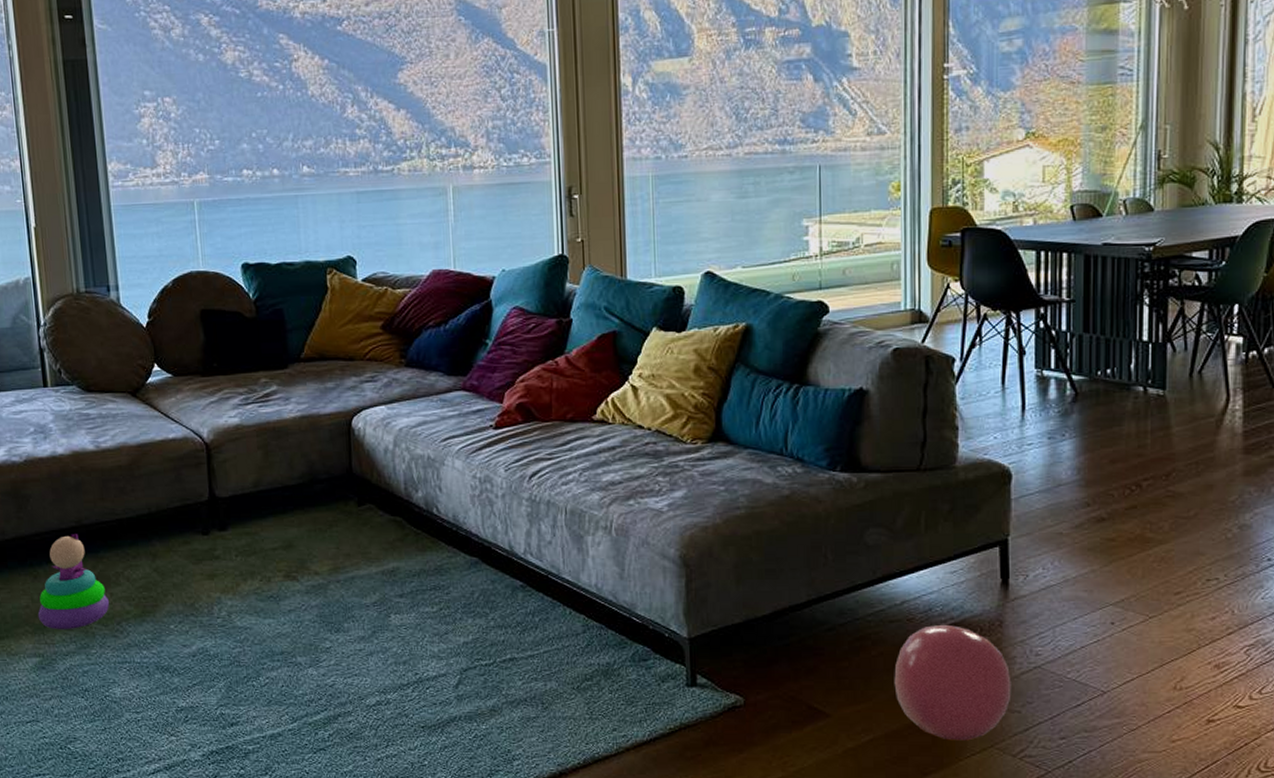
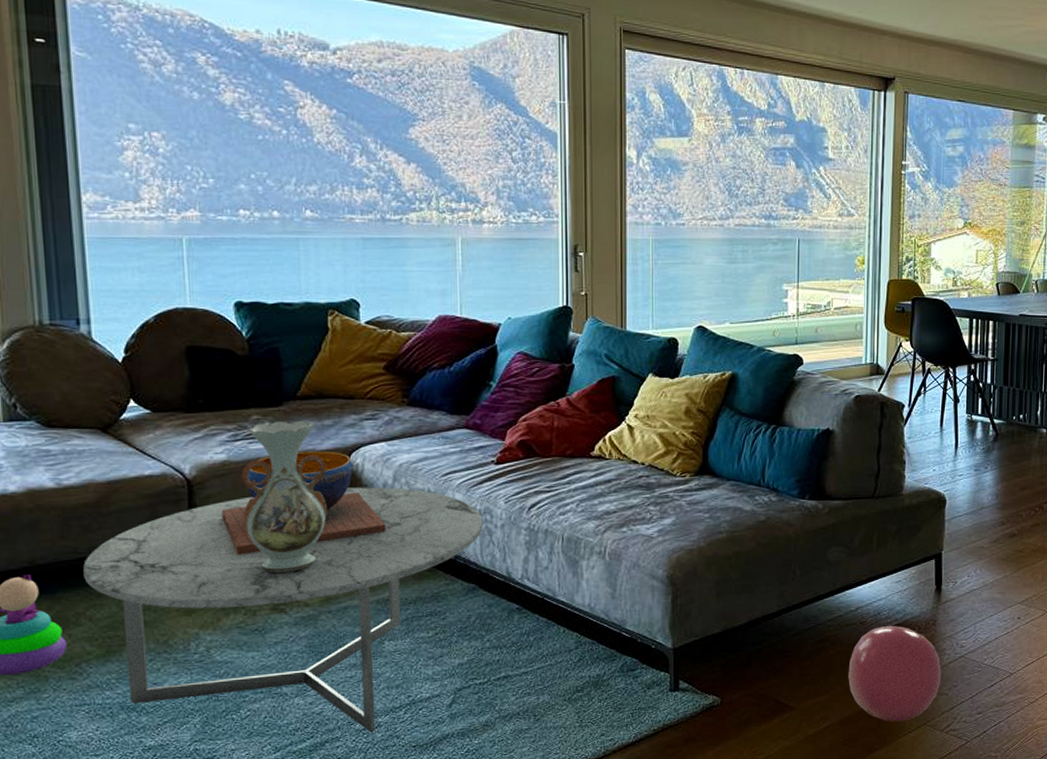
coffee table: none [120,452,484,708] -> present [83,487,483,732]
decorative bowl: none [236,414,389,520] -> present [221,451,386,555]
vase: none [253,383,333,539] -> present [241,420,328,573]

